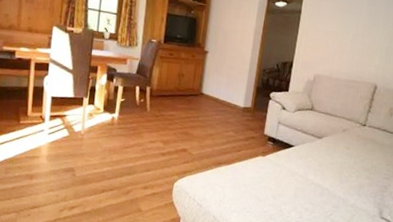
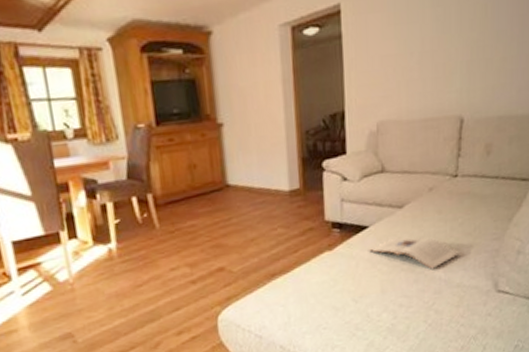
magazine: none [290,158,357,189] -> present [368,237,459,269]

